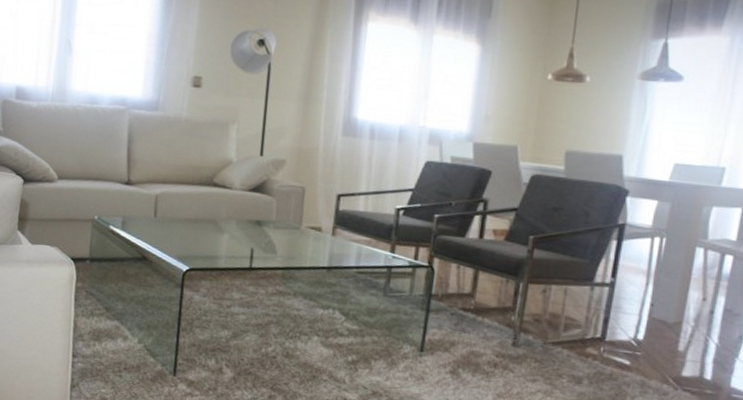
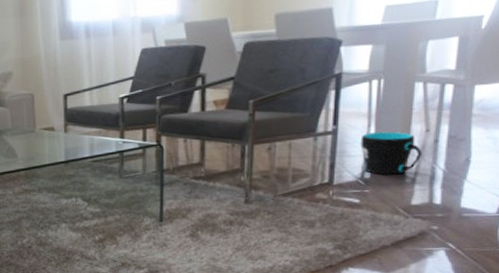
cup sleeve: none [636,291,698,342] -> present [360,131,423,175]

